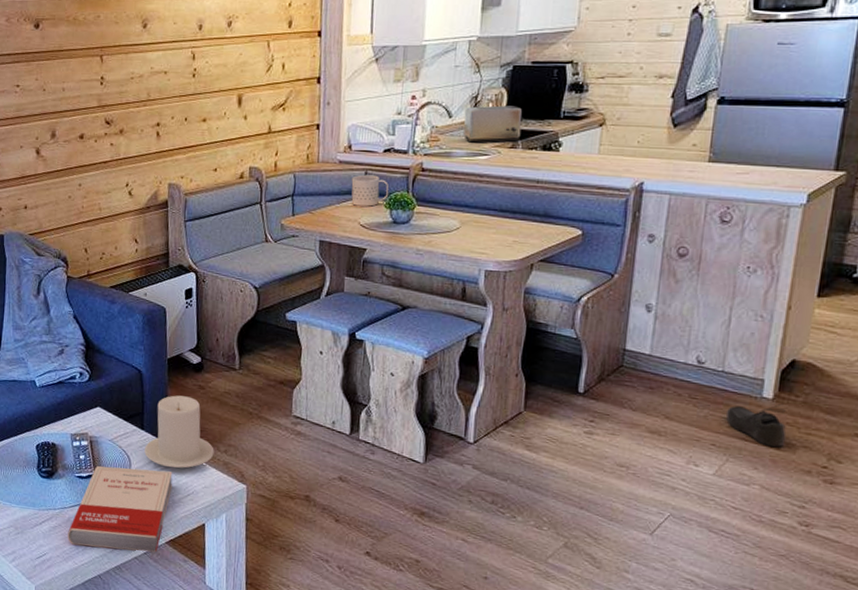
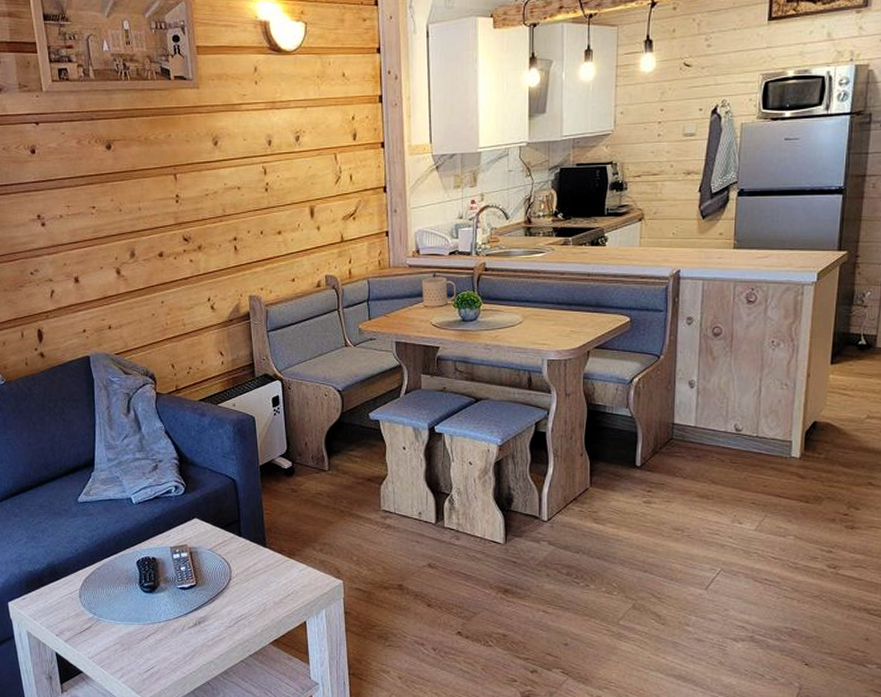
book: present [68,465,173,553] -> none [174,574,273,655]
candle: present [144,395,214,469] -> none [243,500,310,571]
toaster: present [463,105,523,143] -> none [519,205,571,242]
shoe: present [725,403,787,447] -> none [762,461,813,500]

